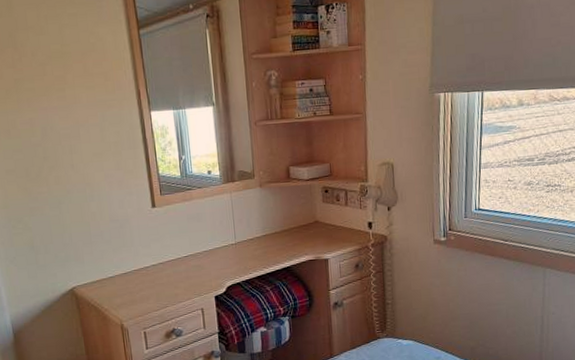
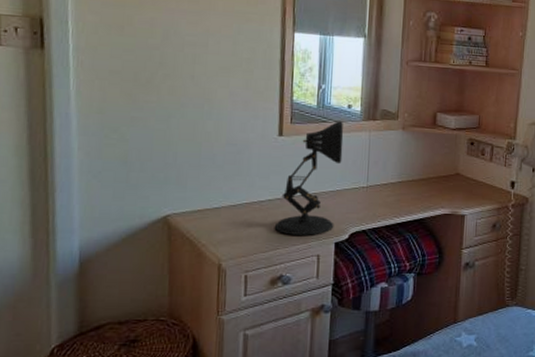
desk lamp: none [161,187,212,294] -> present [274,121,344,235]

